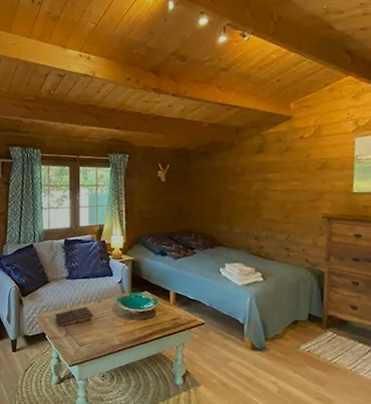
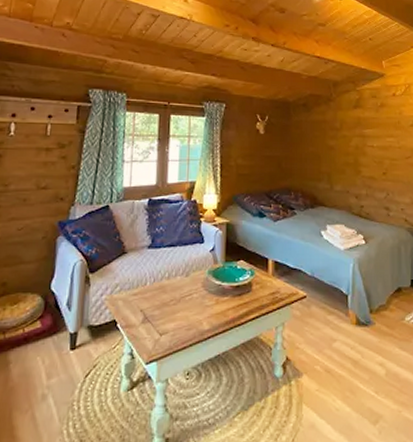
book: present [55,306,94,326] -> none [131,282,179,309]

